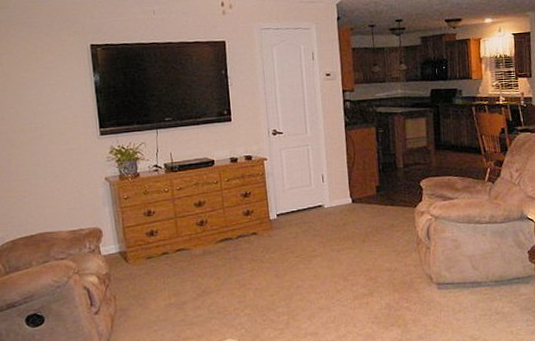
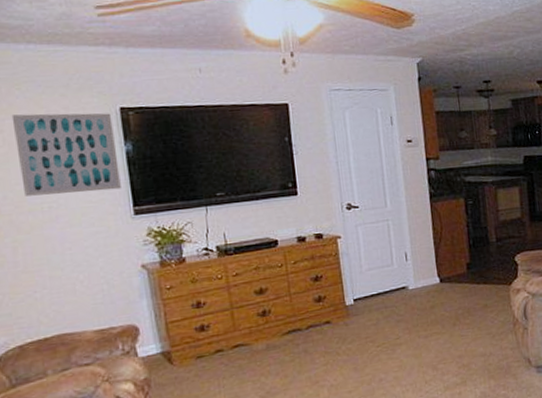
wall art: none [8,49,90,118] -> present [11,113,121,196]

